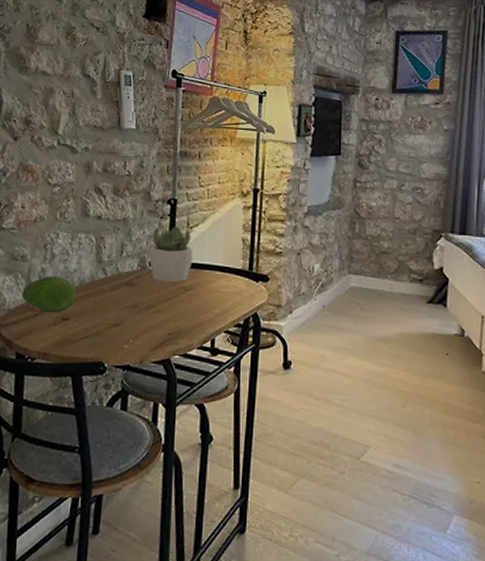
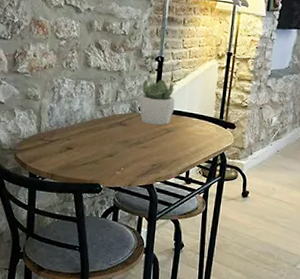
fruit: present [22,275,77,313] -> none [34,113,79,144]

